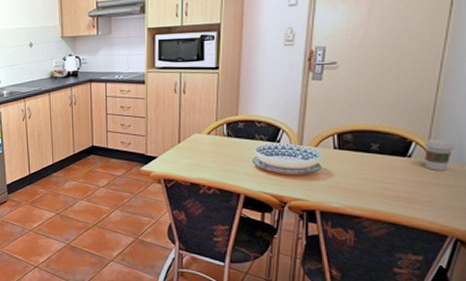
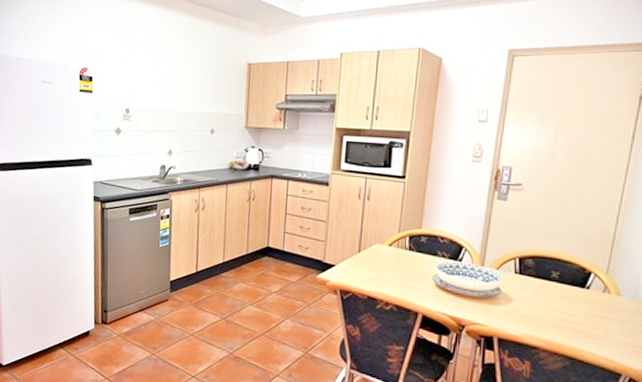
coffee cup: present [423,139,456,171] -> none [601,271,633,306]

